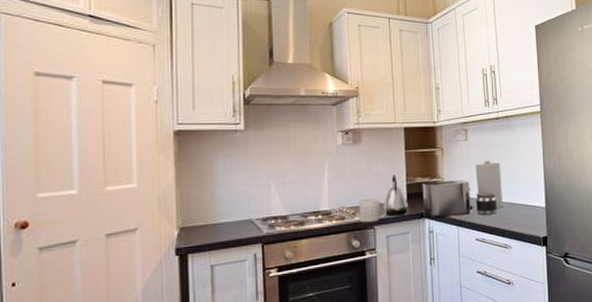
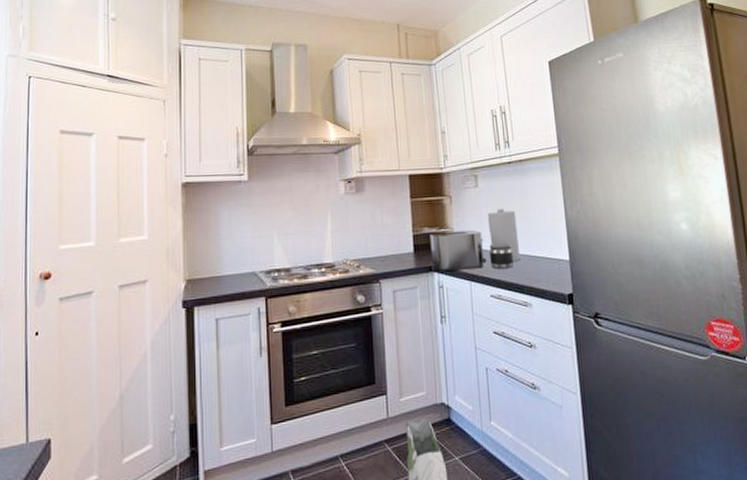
mug: present [358,198,386,223] -> none [362,249,392,277]
kettle: present [383,175,409,216] -> none [389,225,416,270]

